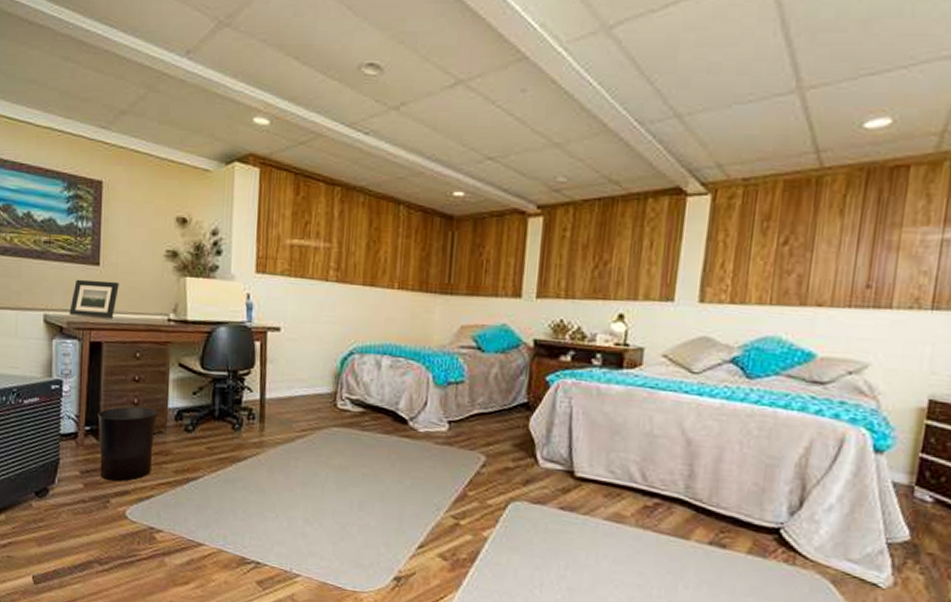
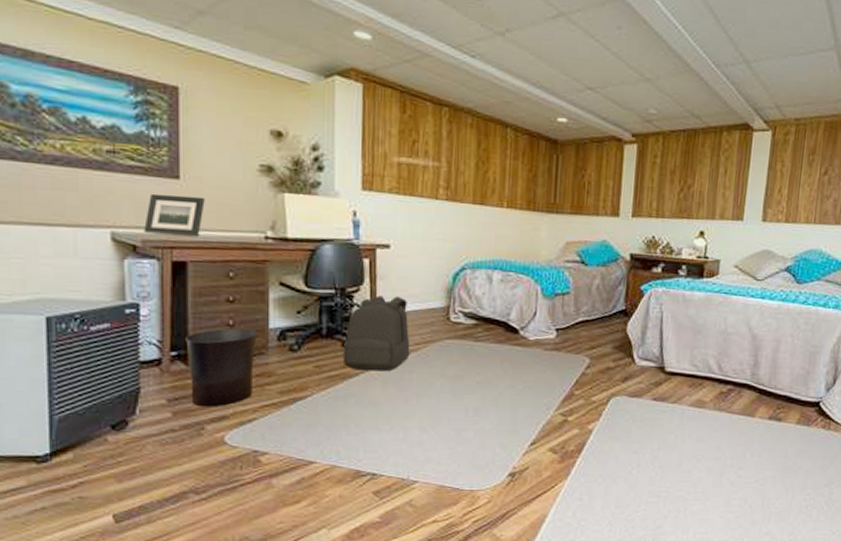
backpack: none [232,379,297,457] -> present [342,295,410,372]

